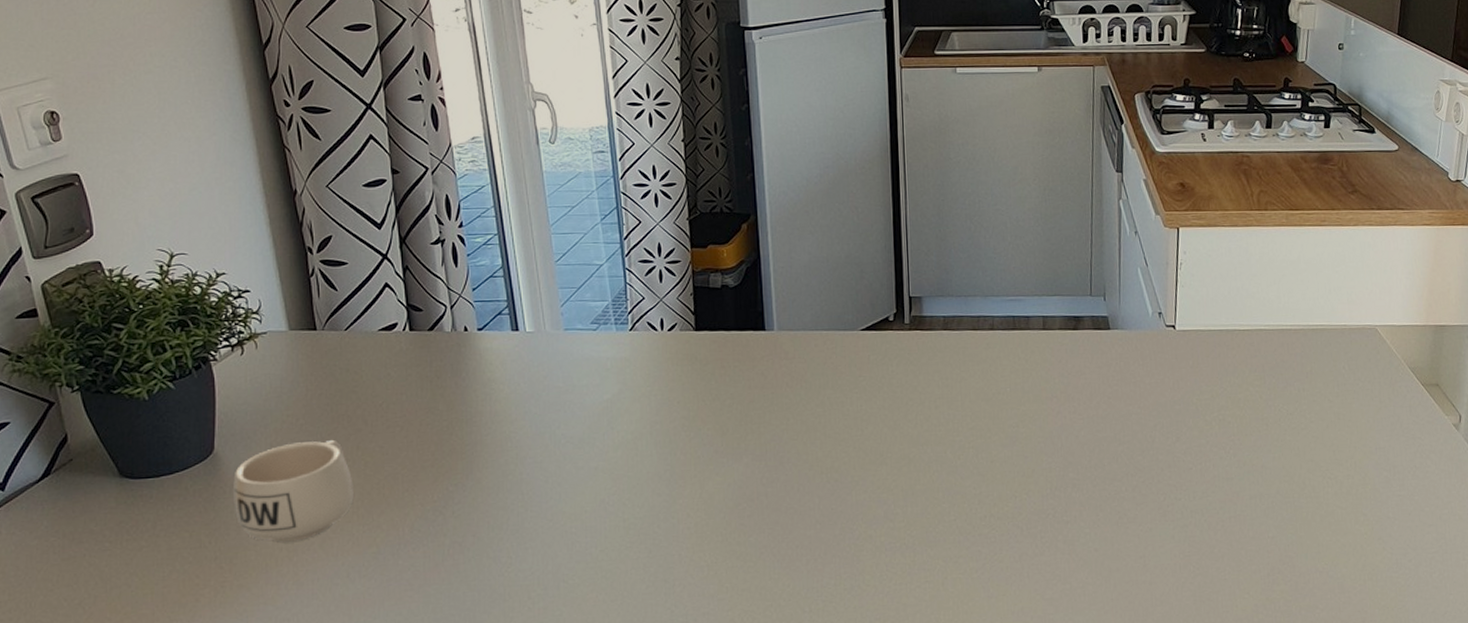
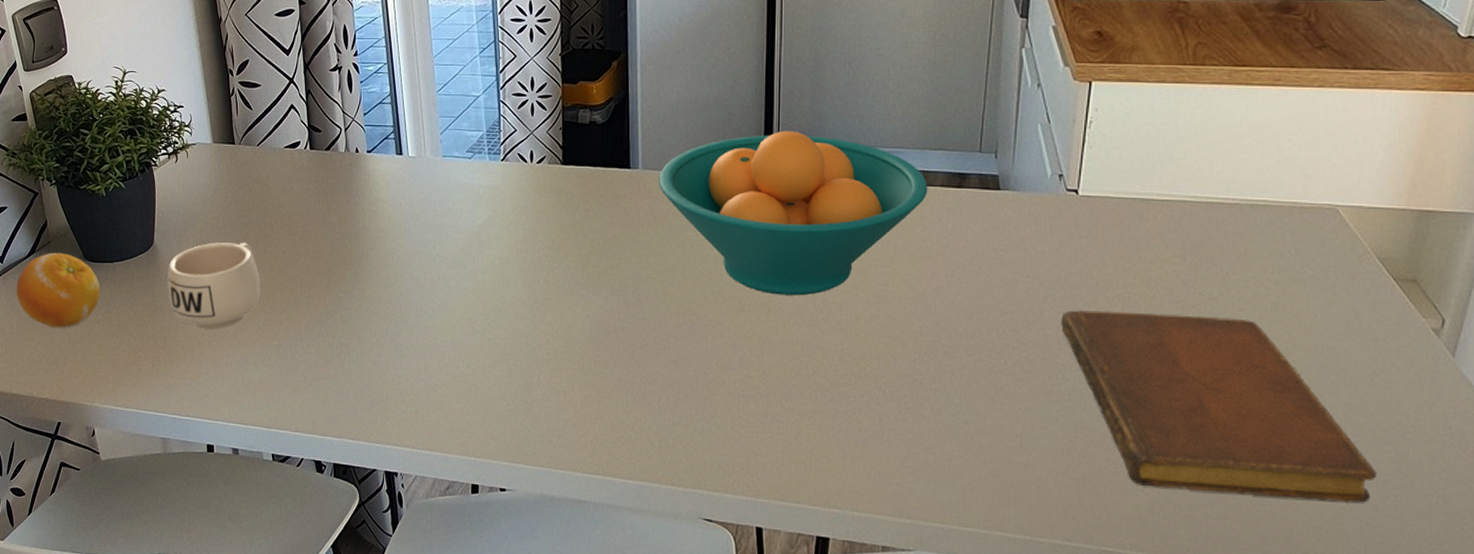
fruit: none [24,471,143,563] -> present [17,252,101,328]
fruit bowl: none [794,285,1048,445] -> present [658,131,928,296]
notebook: none [1170,429,1424,590] -> present [1061,310,1376,503]

